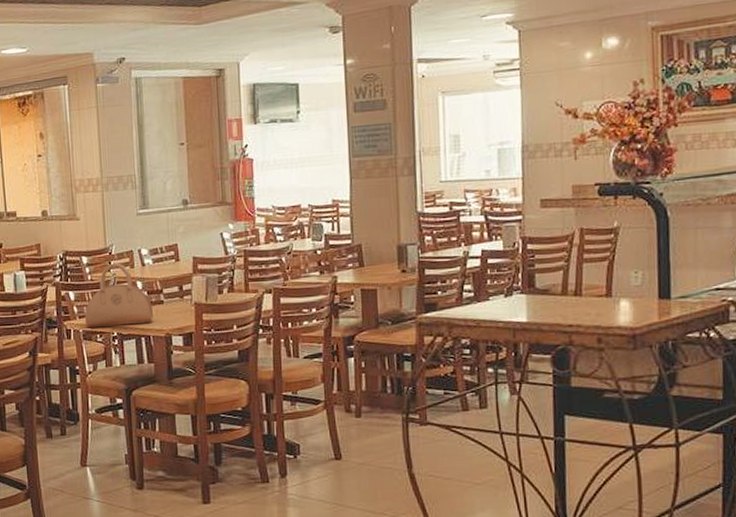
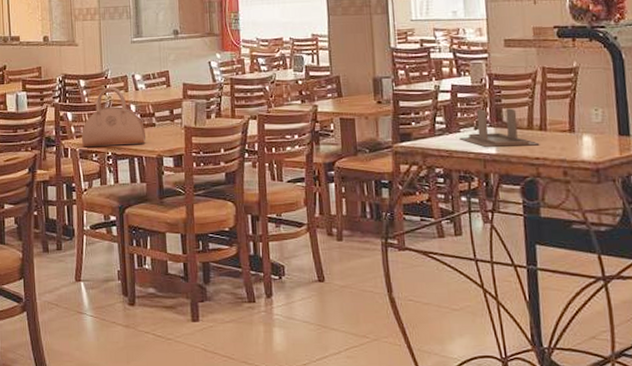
napkin holder: none [488,273,574,317] -> present [460,108,540,148]

